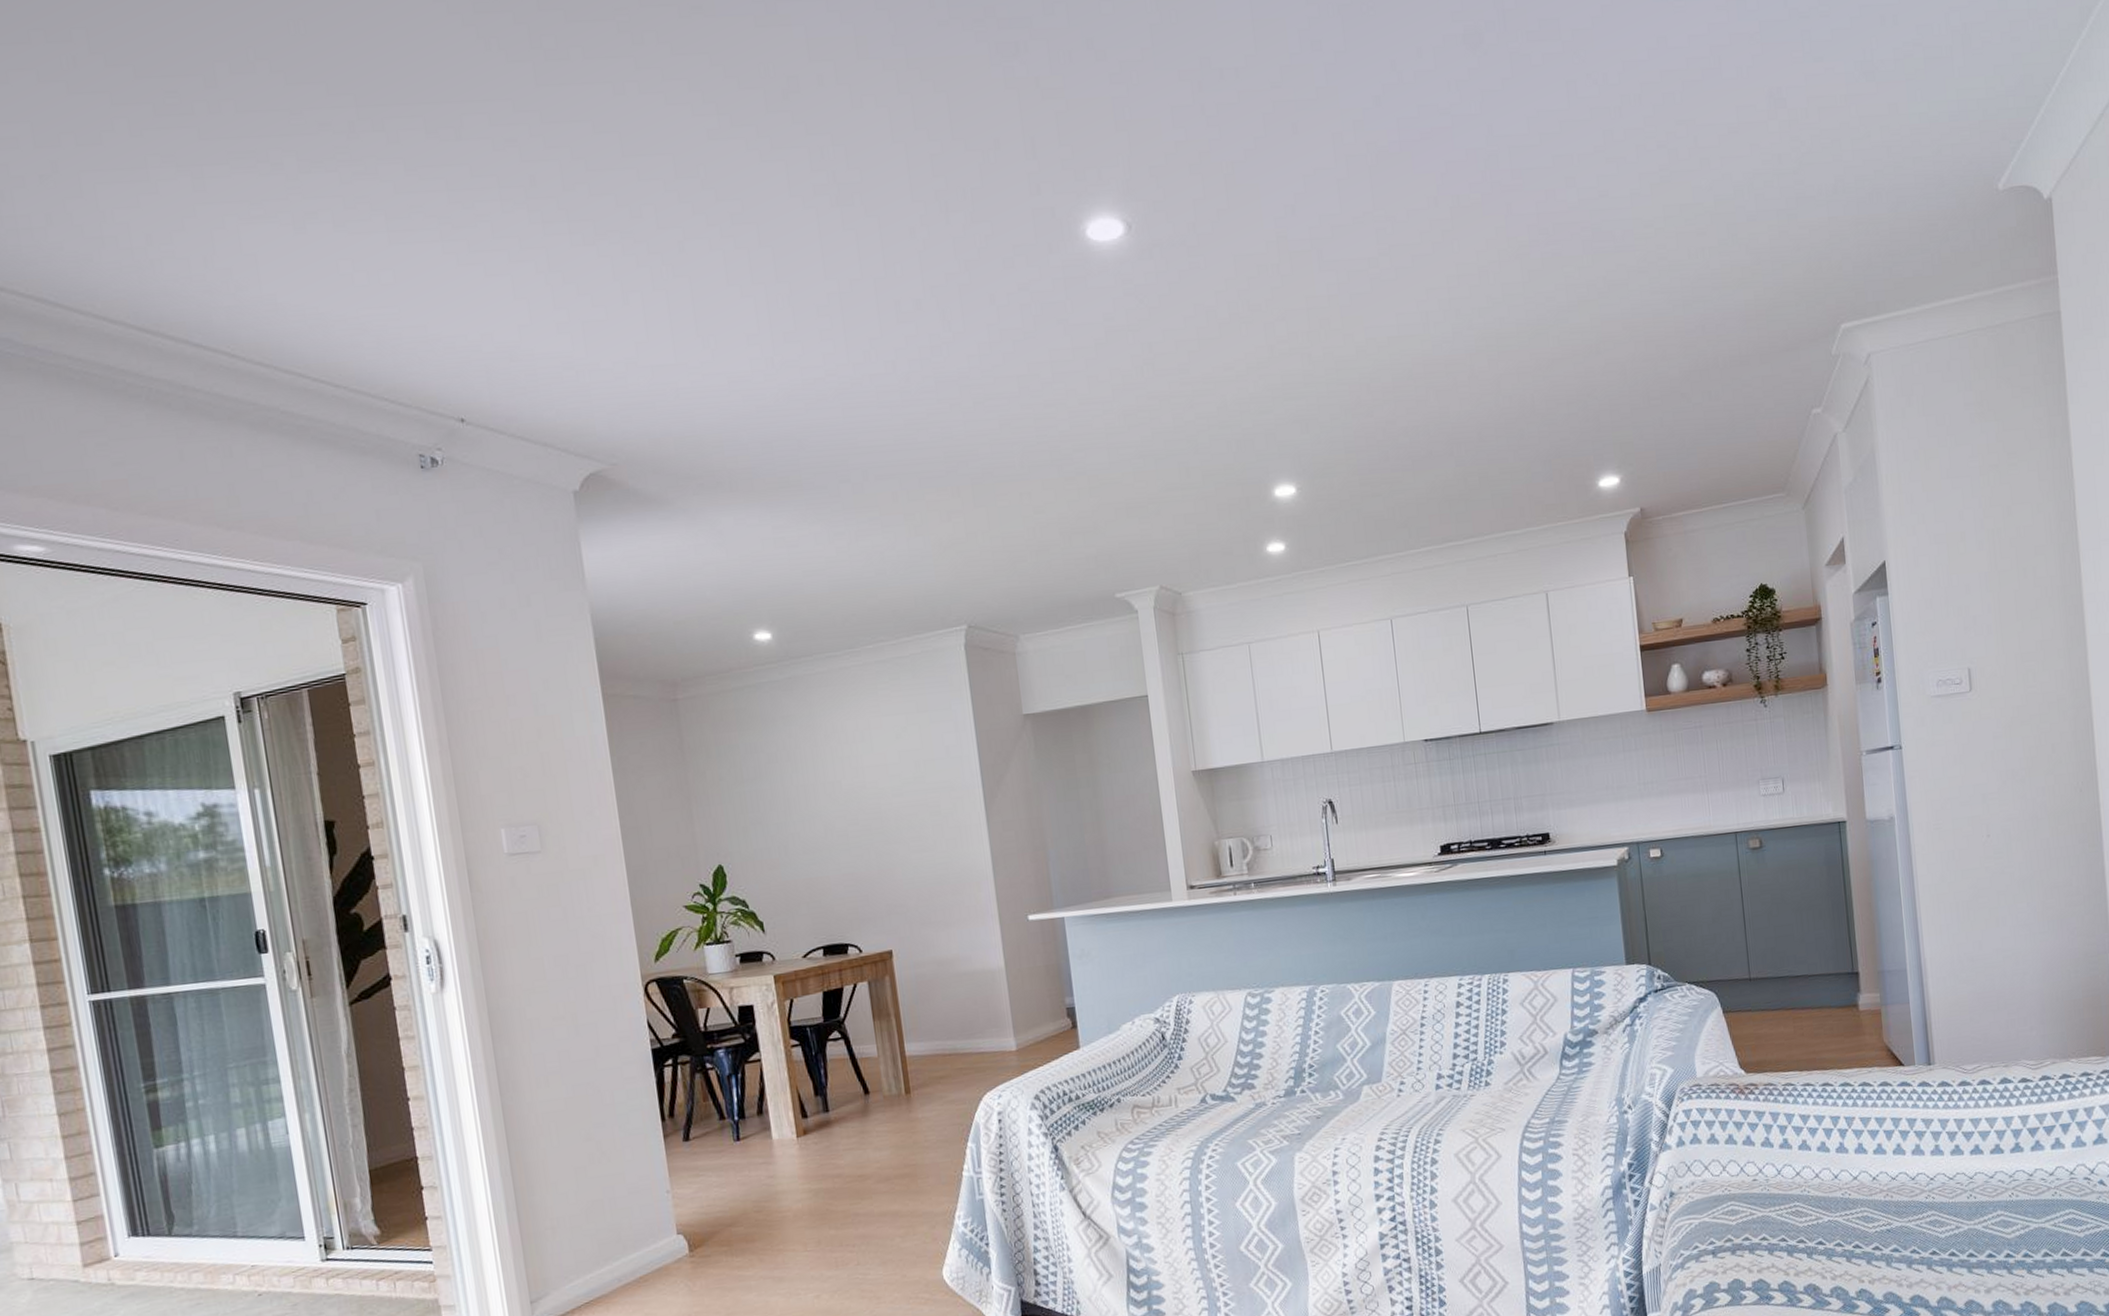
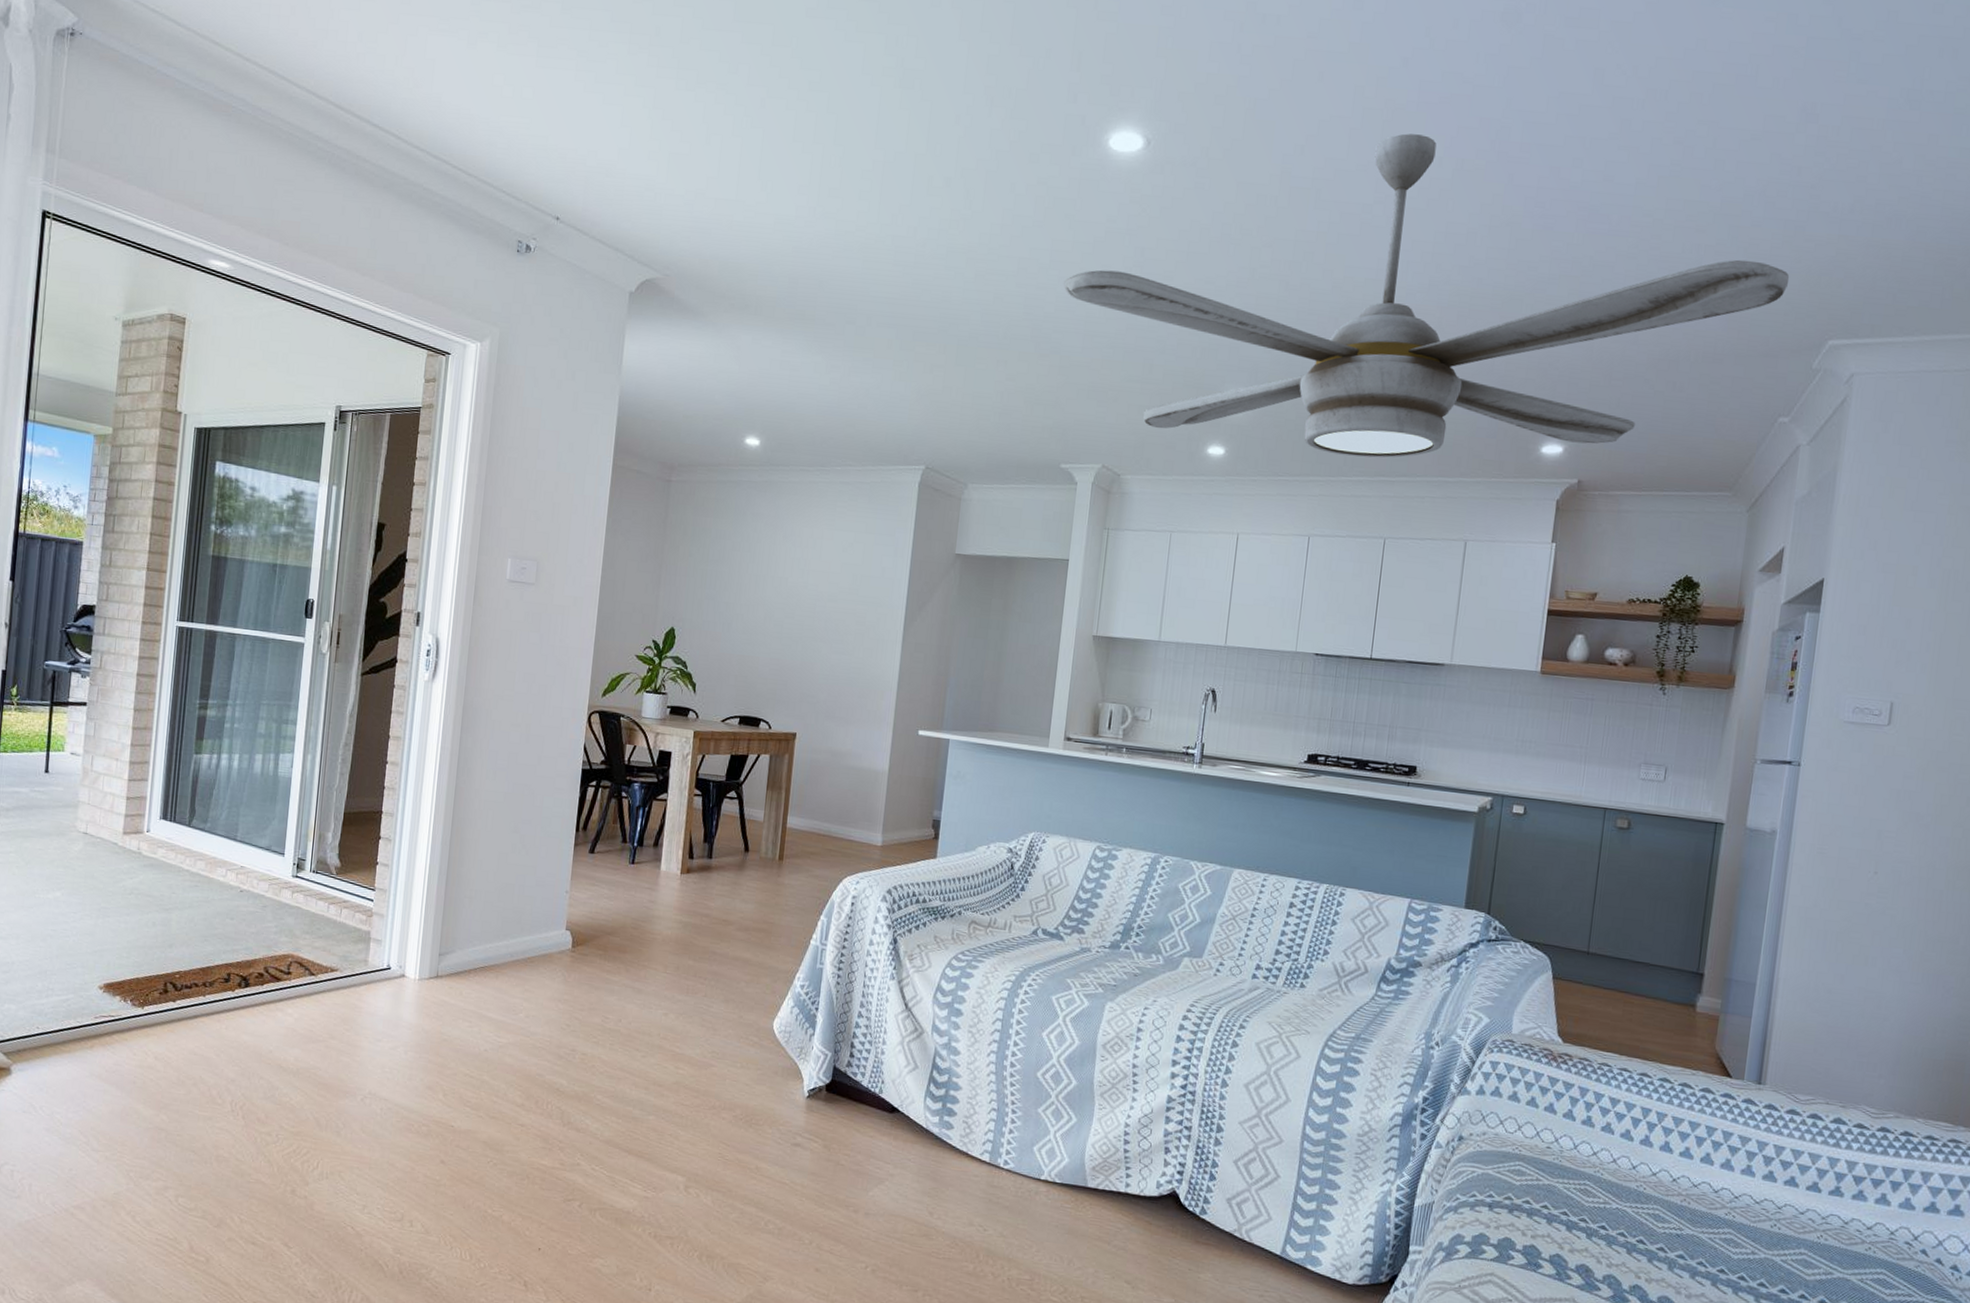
ceiling fan: none [1072,175,1794,536] -> present [1062,133,1790,458]

